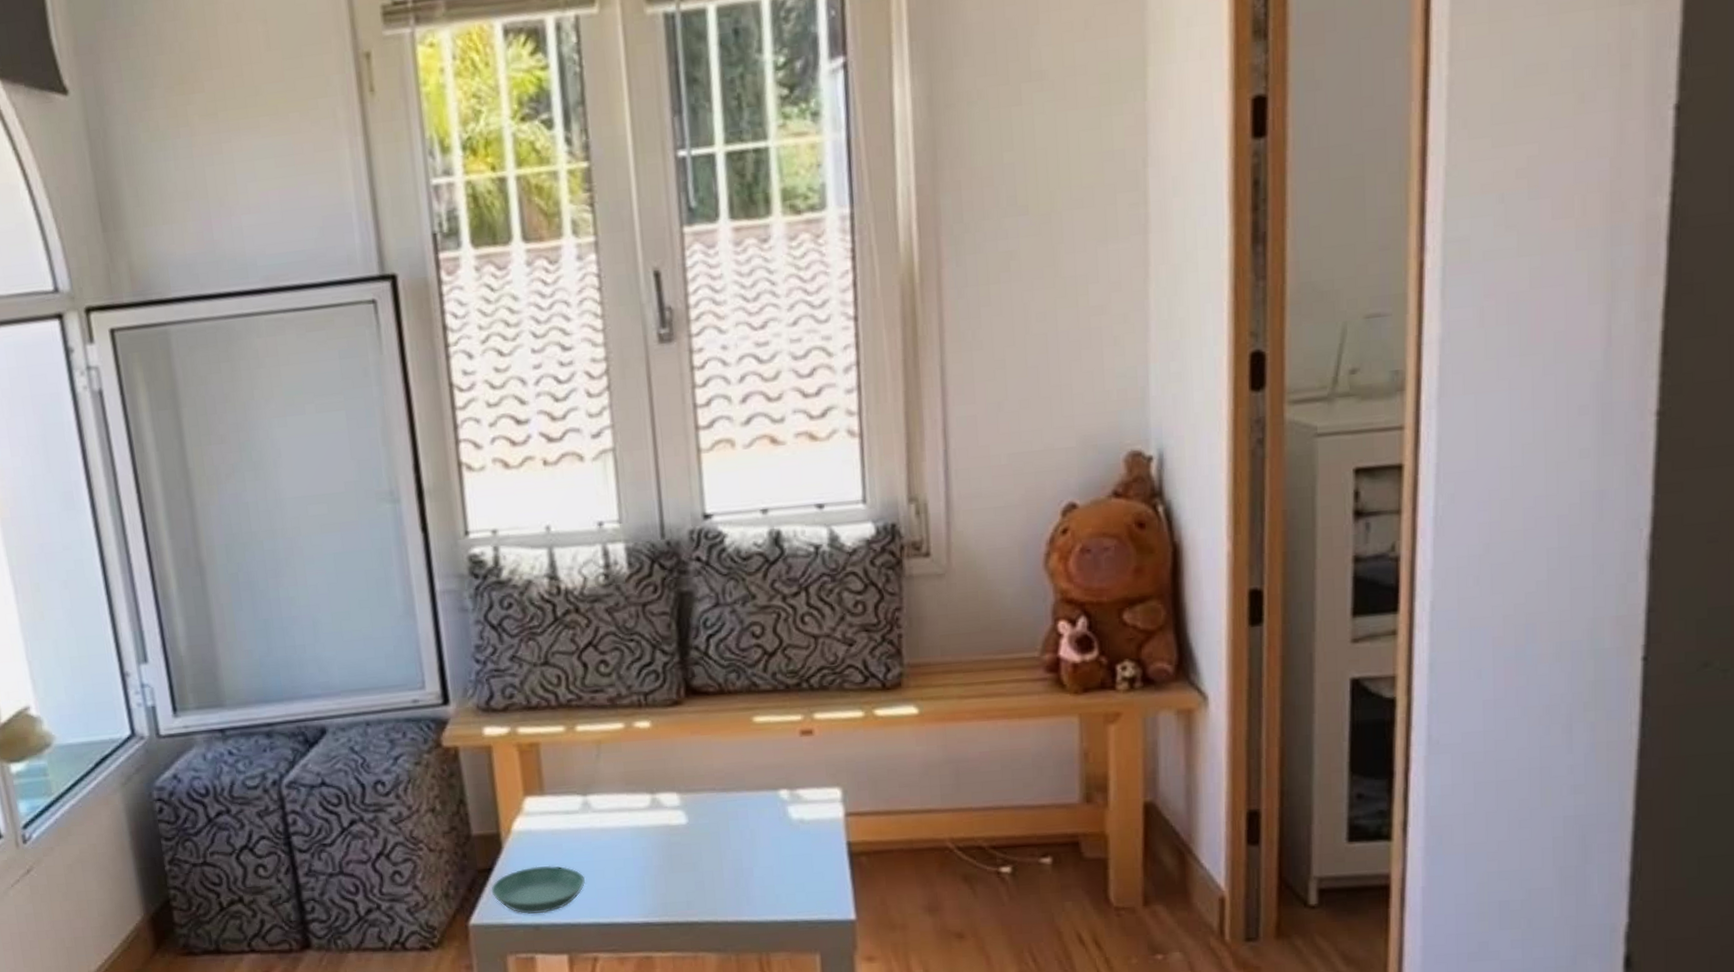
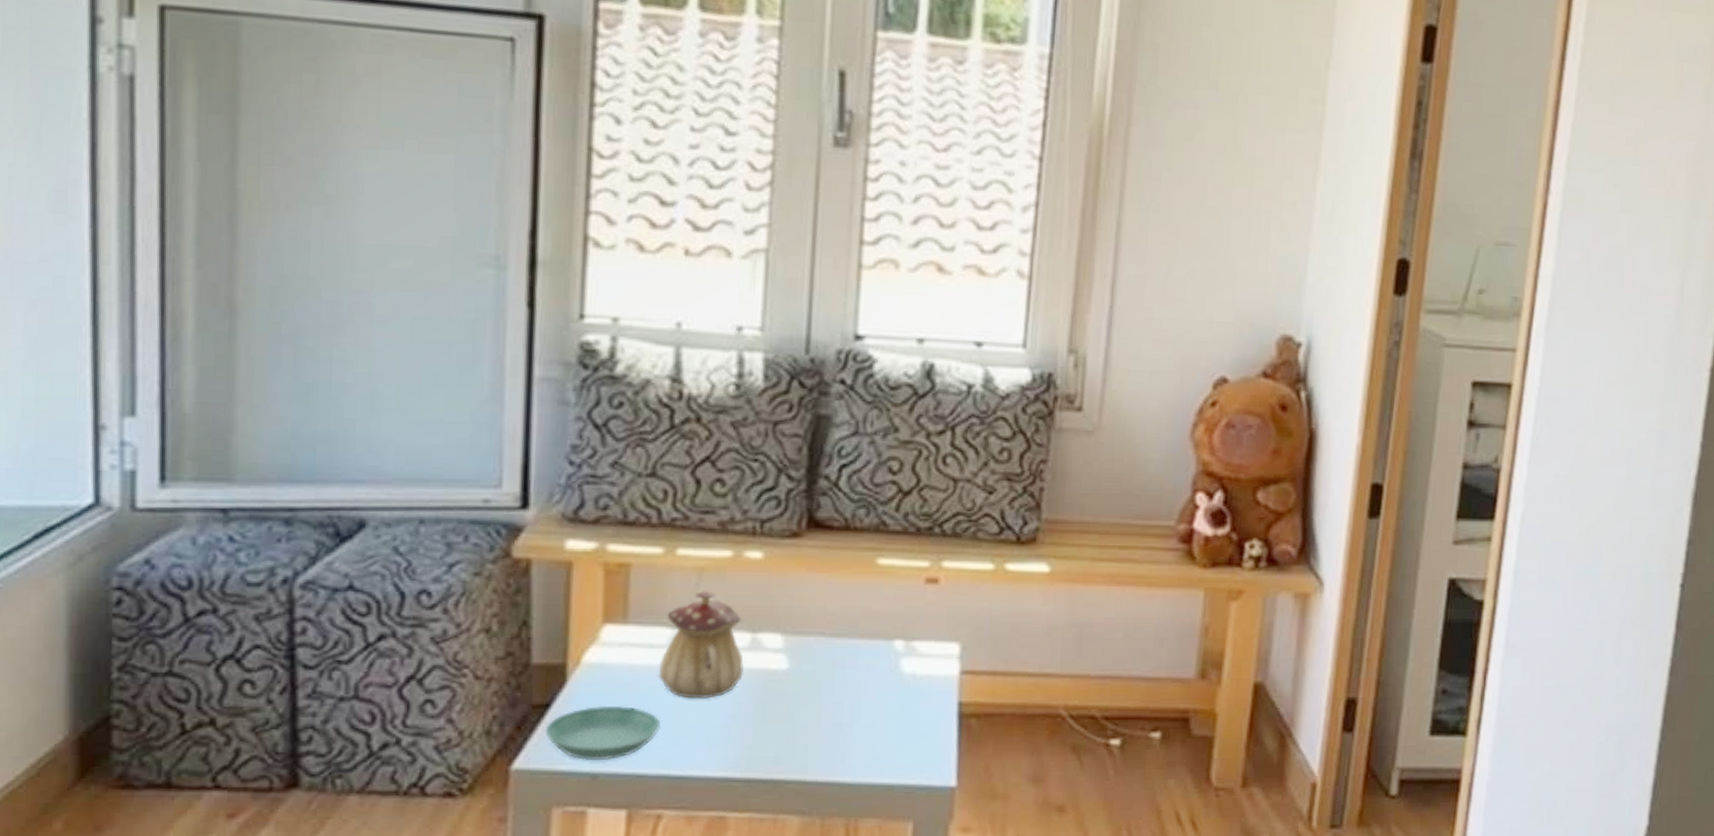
teapot: none [575,759,649,856] -> present [658,590,745,699]

